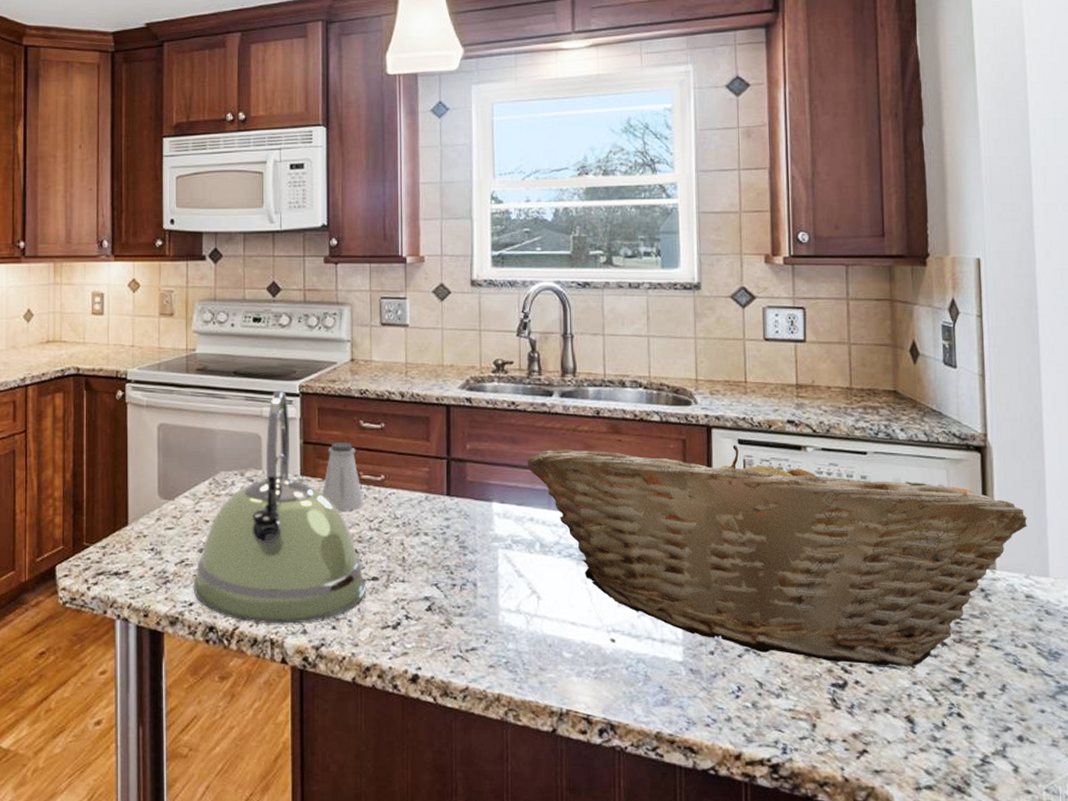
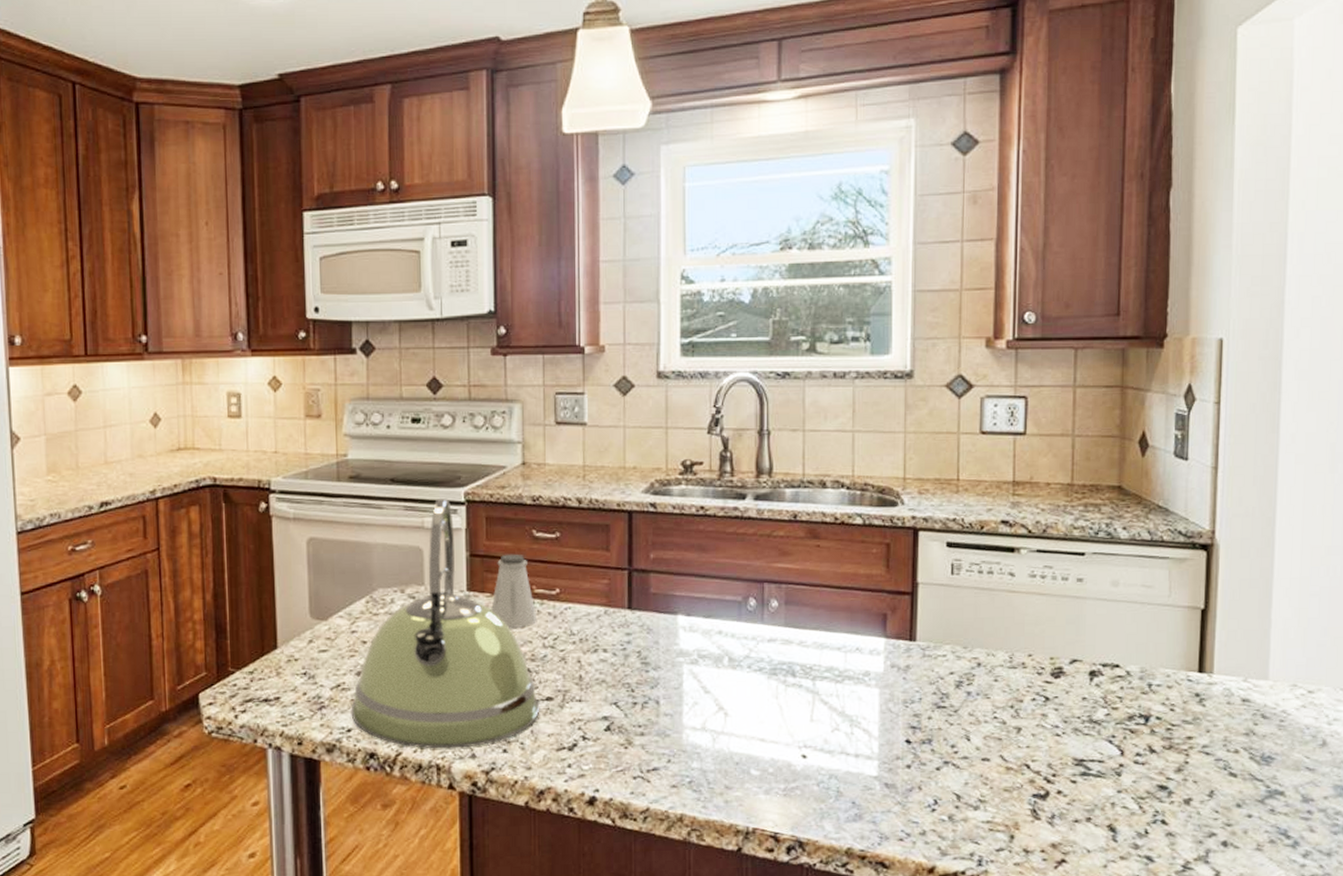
fruit basket: present [528,445,1027,667] -> none [717,548,1250,776]

